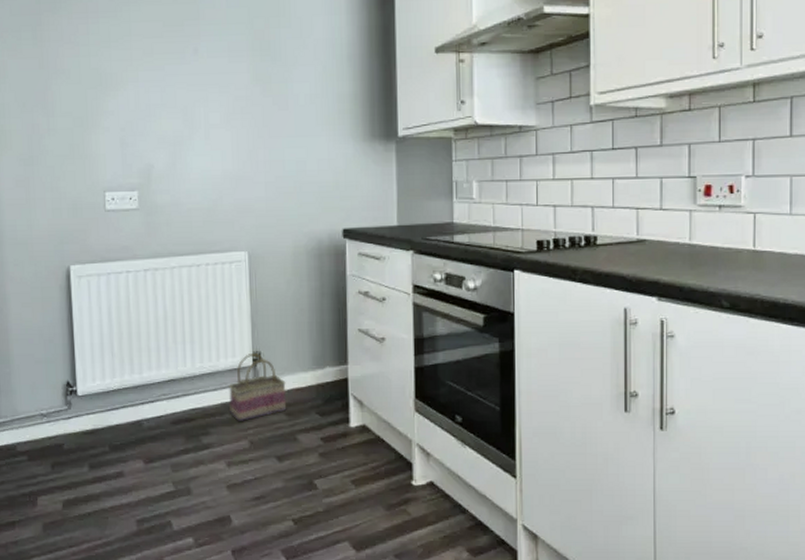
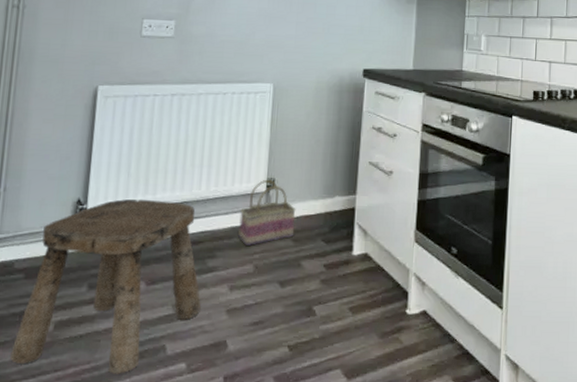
stool: none [27,378,201,549] -> present [10,199,201,374]

